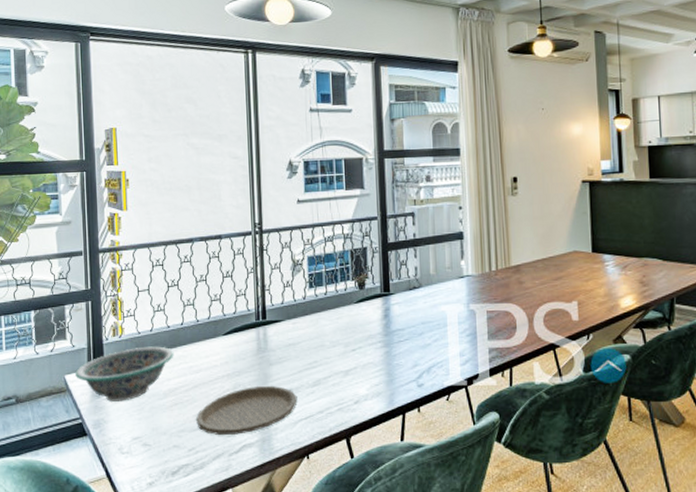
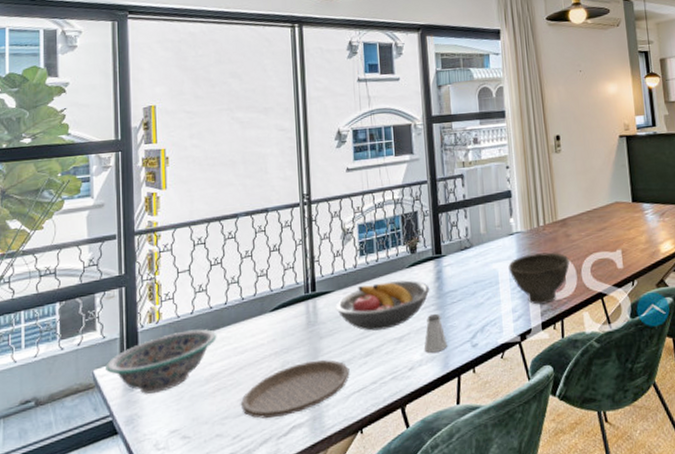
fruit bowl: none [285,315,377,362] -> present [335,280,430,331]
saltshaker: none [369,350,393,389] -> present [424,313,447,353]
bowl: none [457,298,521,351] -> present [508,252,570,305]

